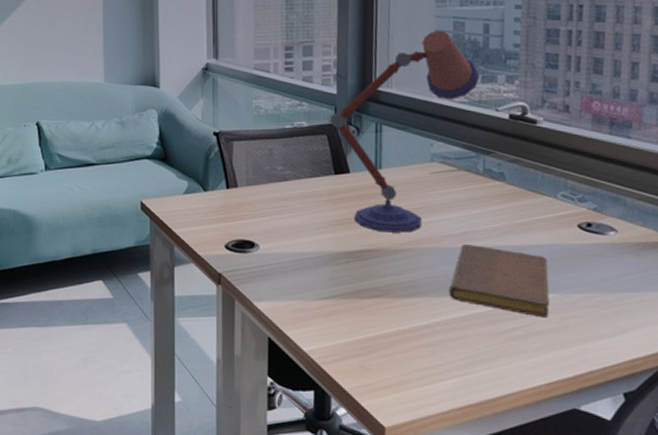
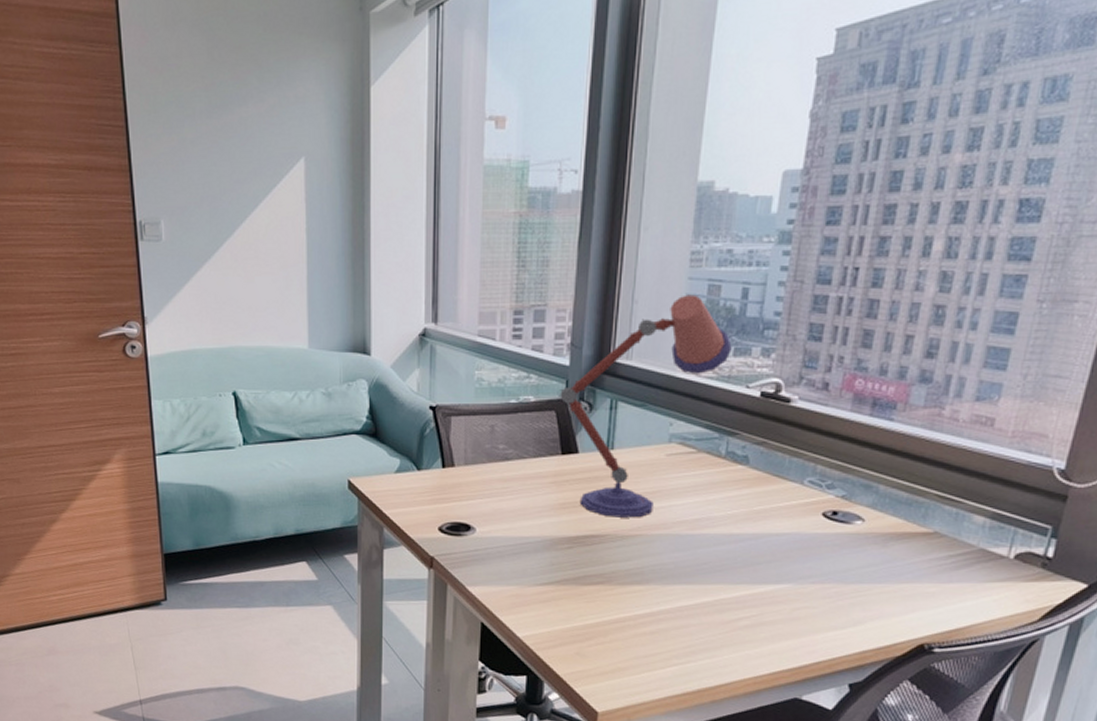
notebook: present [449,245,550,318] -> none [676,532,786,608]

